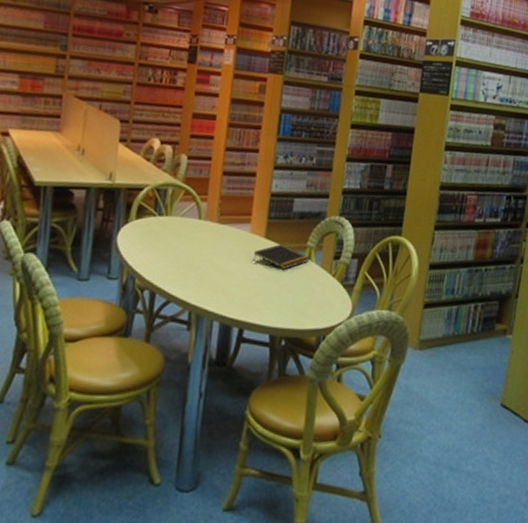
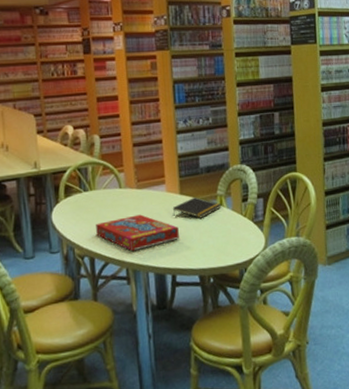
snack box: none [163,252,257,294] -> present [96,214,179,252]

